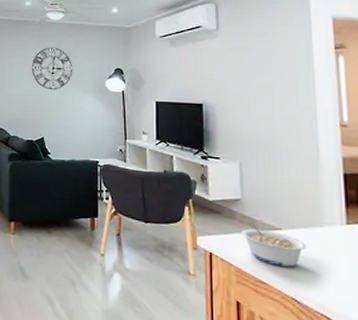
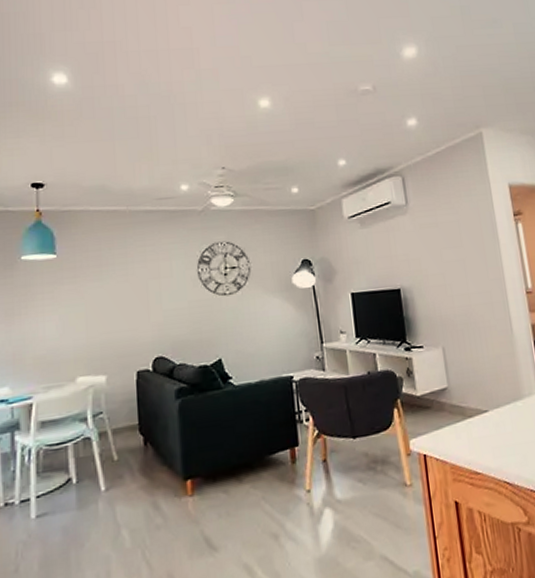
legume: present [242,221,308,267] -> none [452,409,512,451]

